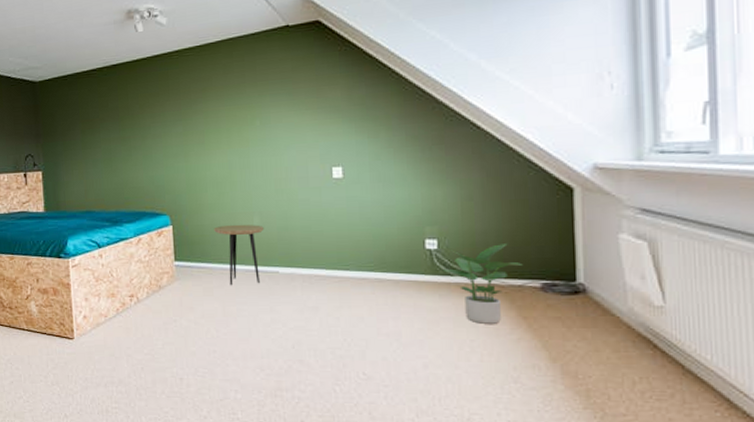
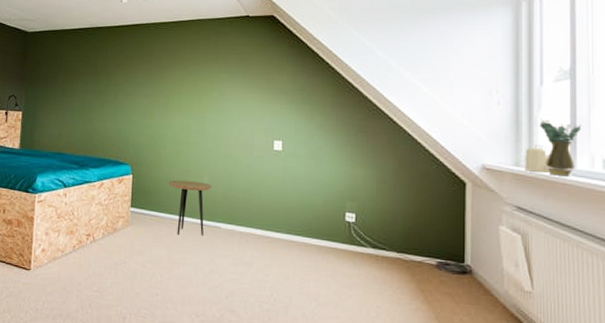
potted plant: present [442,244,523,324] -> none [358,223,423,294]
candle: none [649,131,683,165] -> present [525,145,550,173]
vase: none [667,98,725,166] -> present [539,118,582,177]

